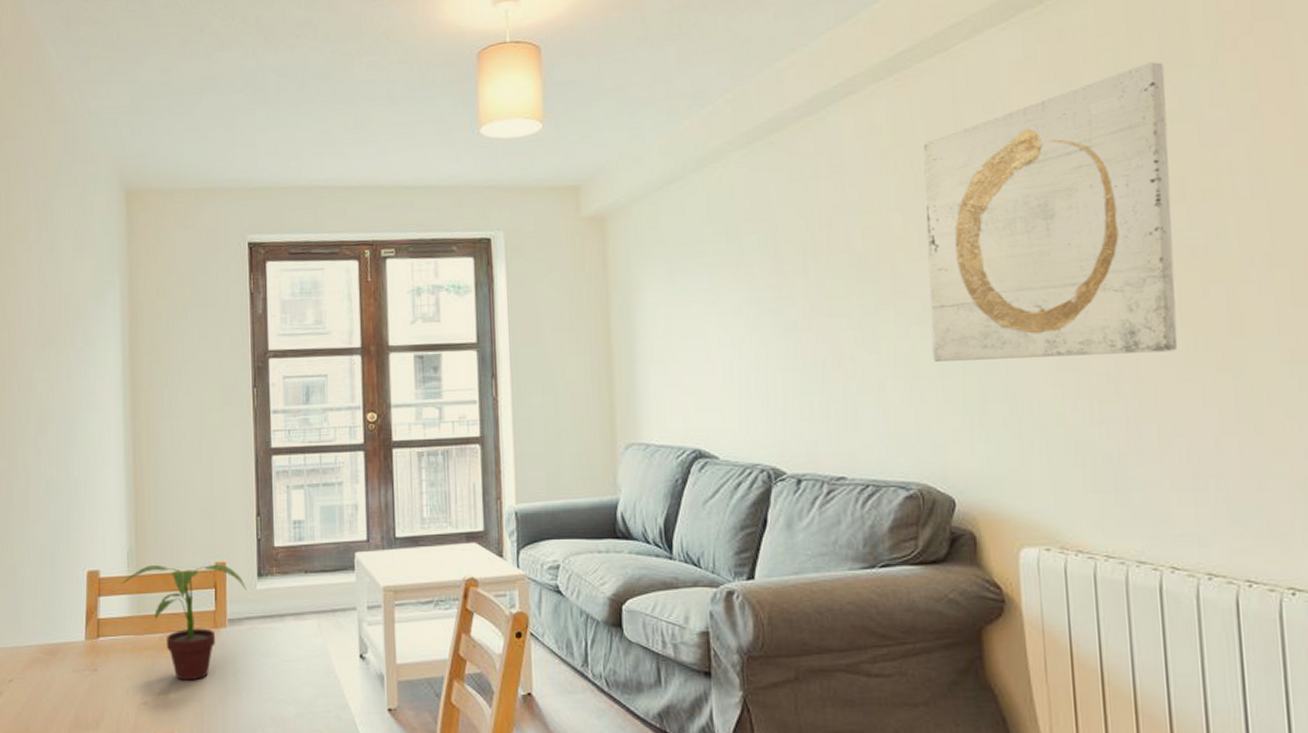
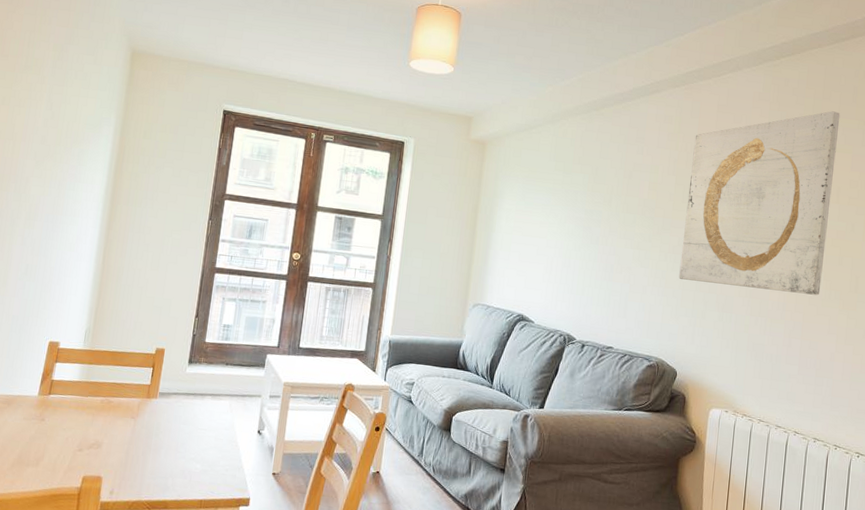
potted plant: present [120,564,247,681] -> none [75,343,179,437]

